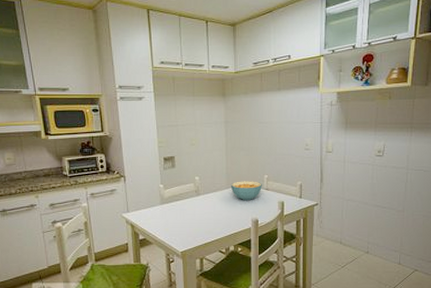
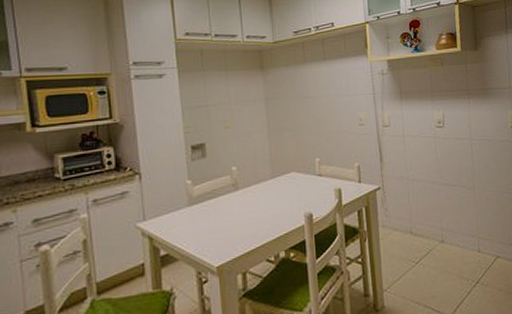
cereal bowl: present [230,181,262,201] -> none [276,166,314,192]

